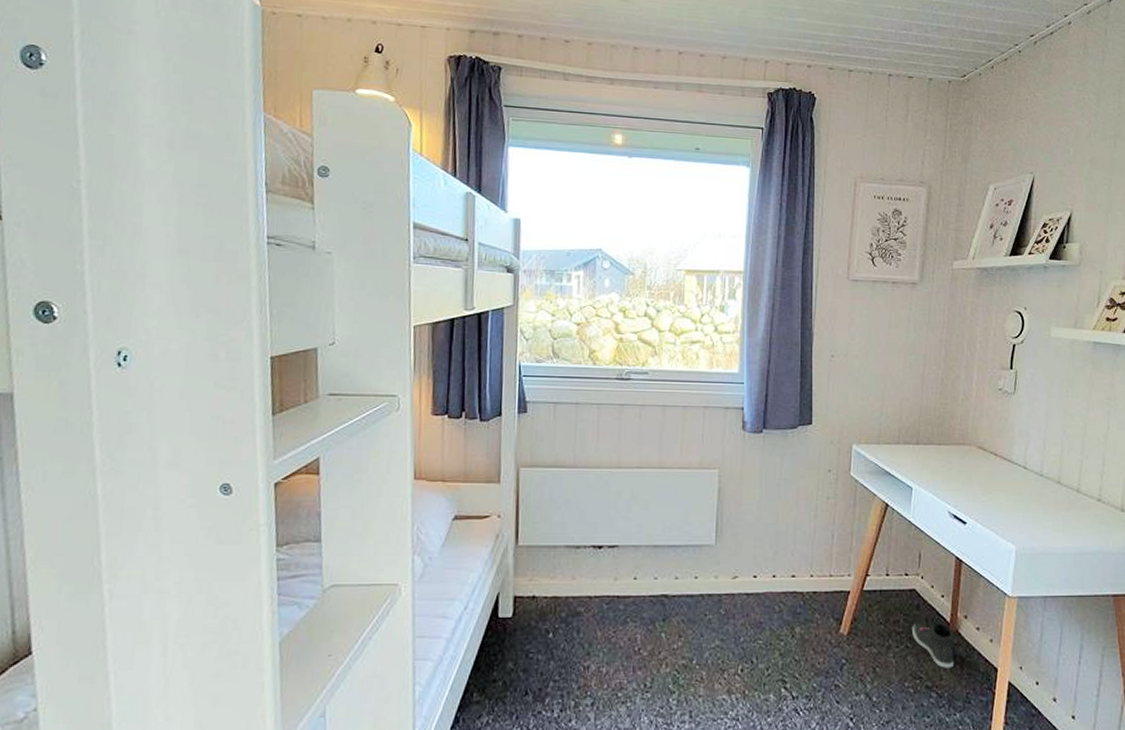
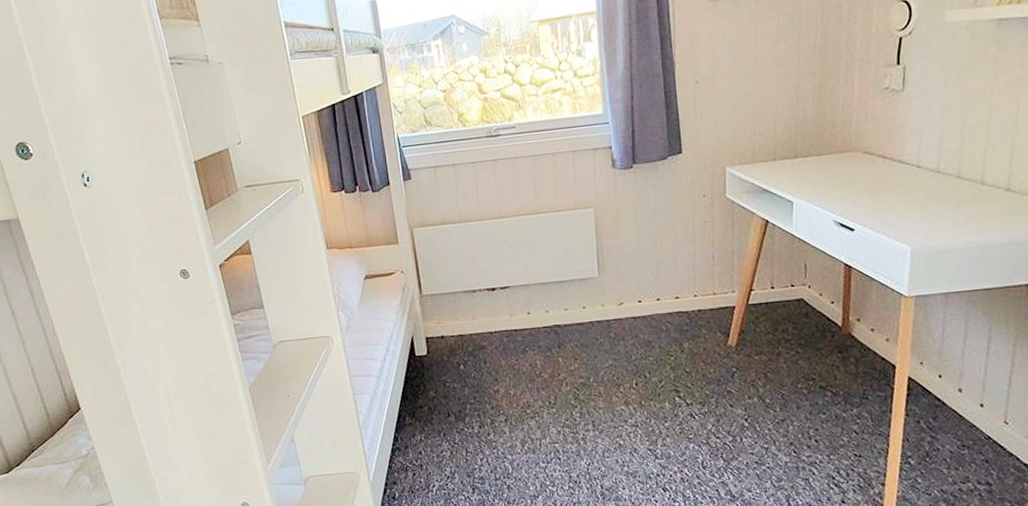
sneaker: present [912,622,954,668] -> none [802,326,848,369]

